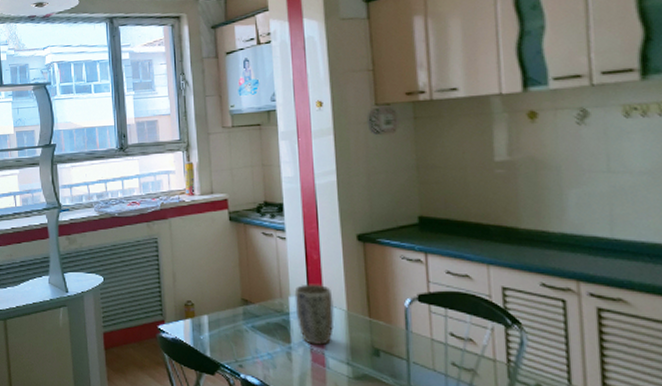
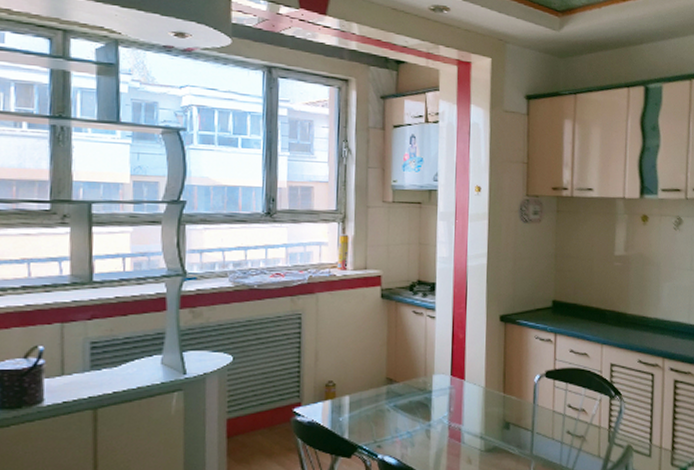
plant pot: present [294,284,335,346] -> none [438,362,474,422]

